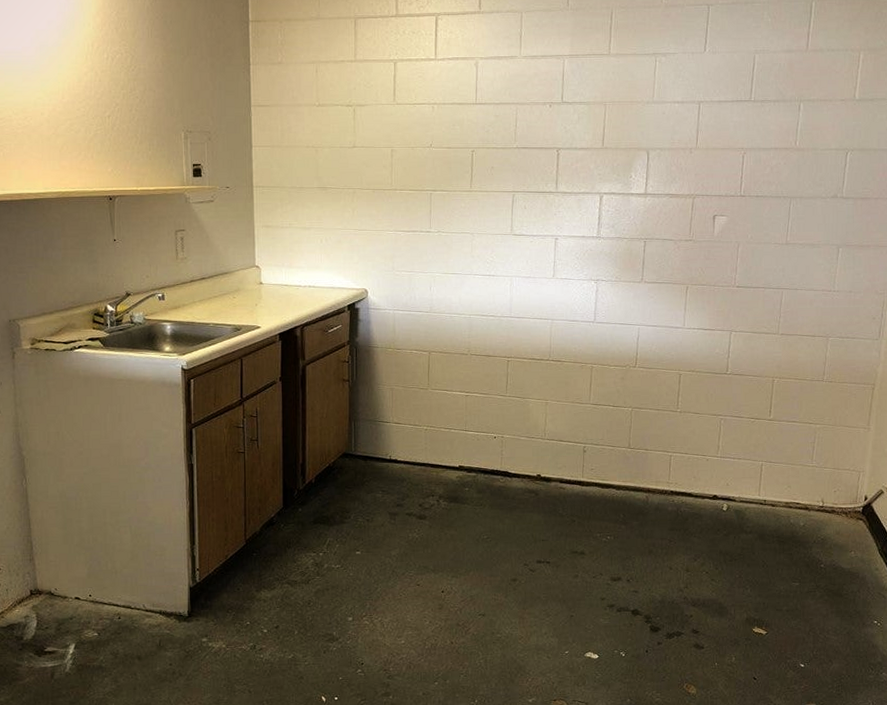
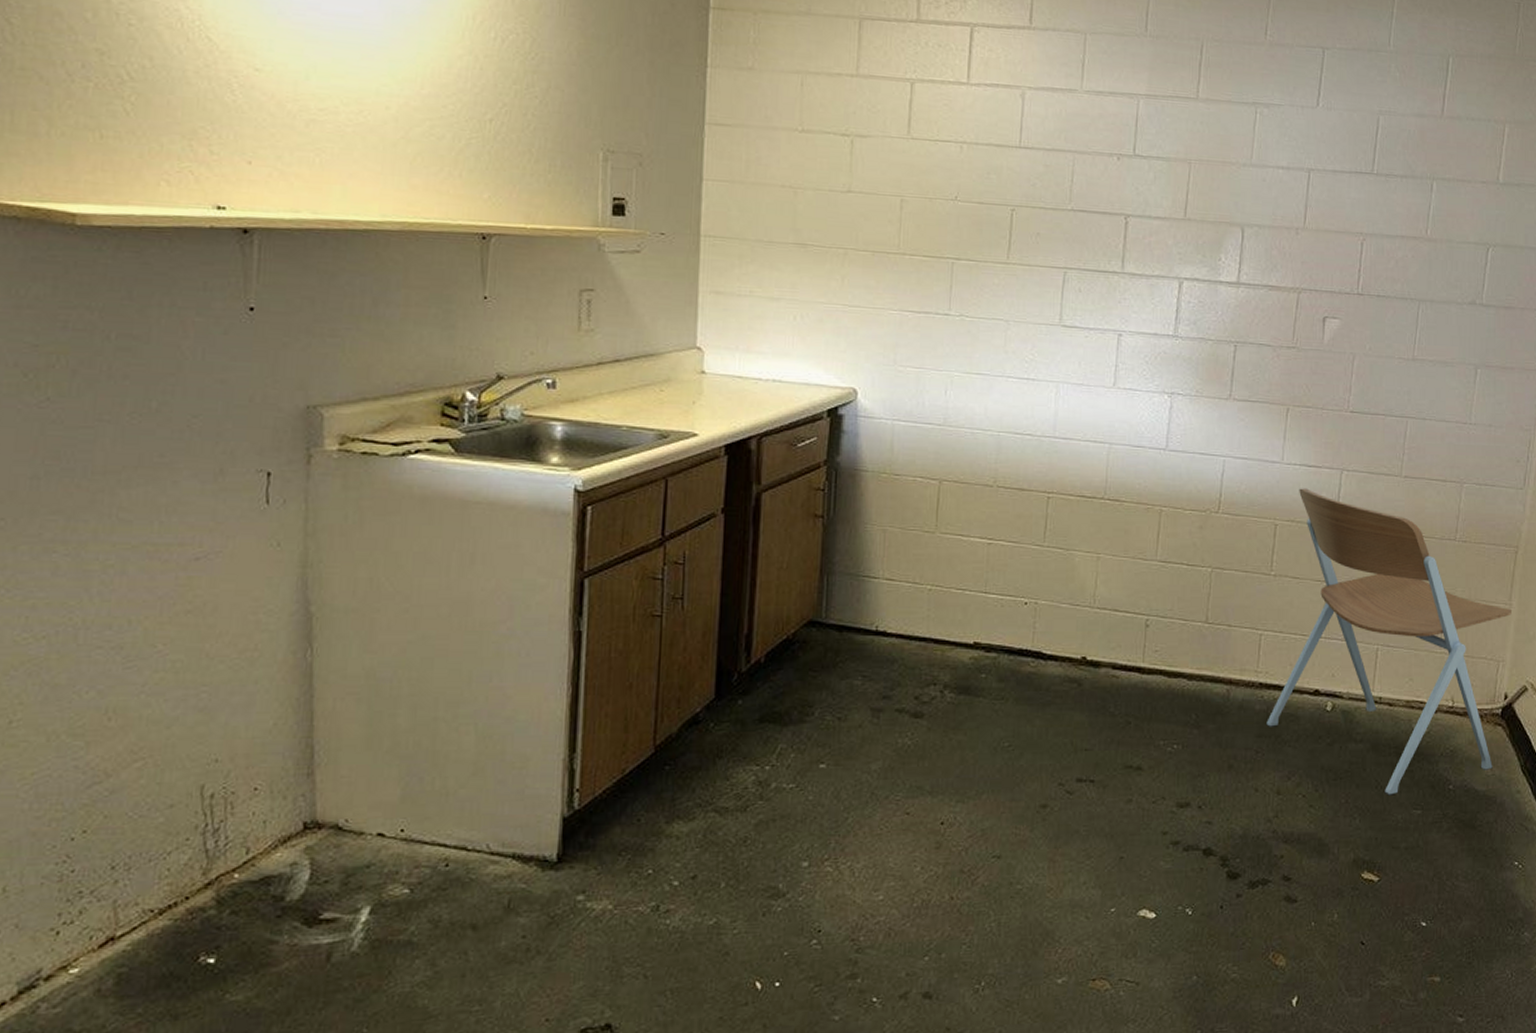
folding chair: none [677,346,870,572] -> present [1266,488,1511,795]

